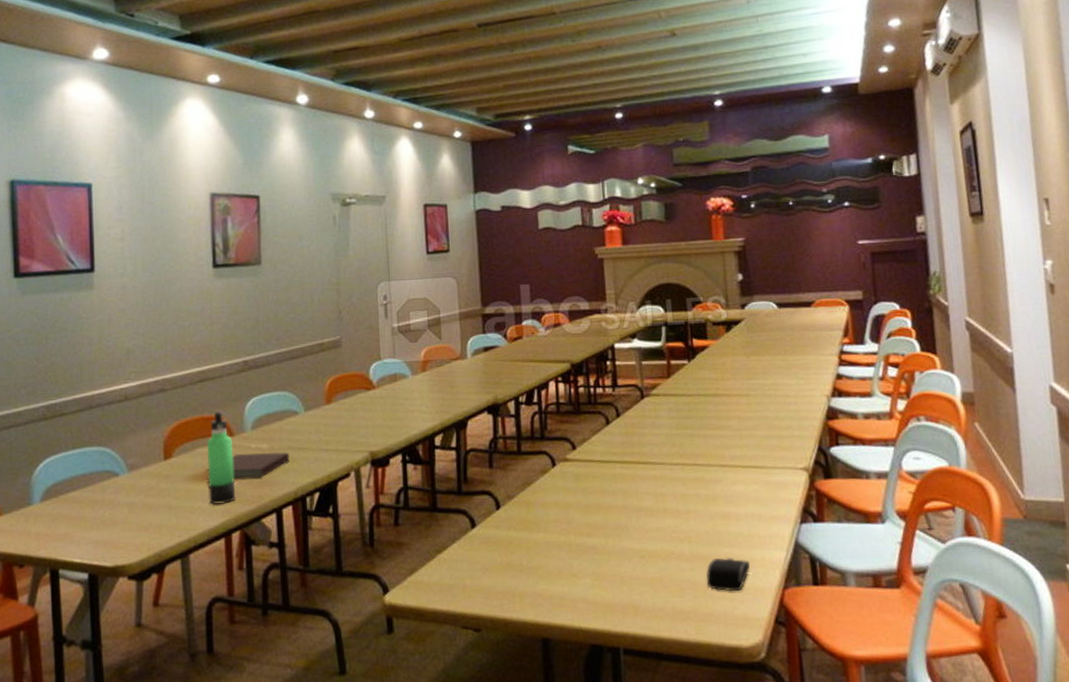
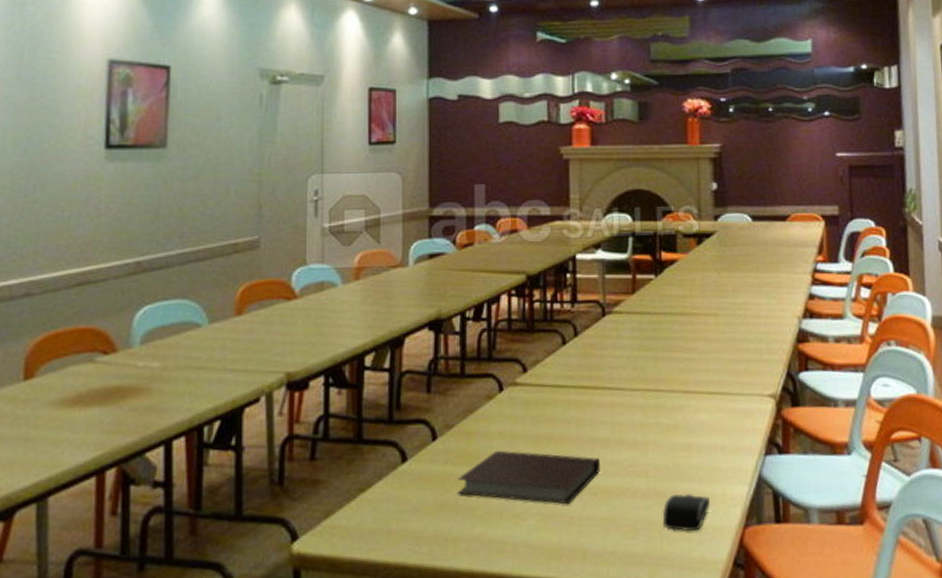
notebook: present [206,451,290,480] -> none [77,371,186,405]
thermos bottle: present [207,412,236,505] -> none [79,322,115,435]
notebook: none [520,518,646,566] -> present [458,450,600,505]

